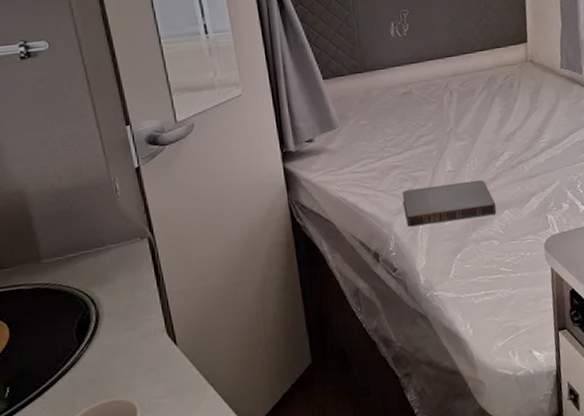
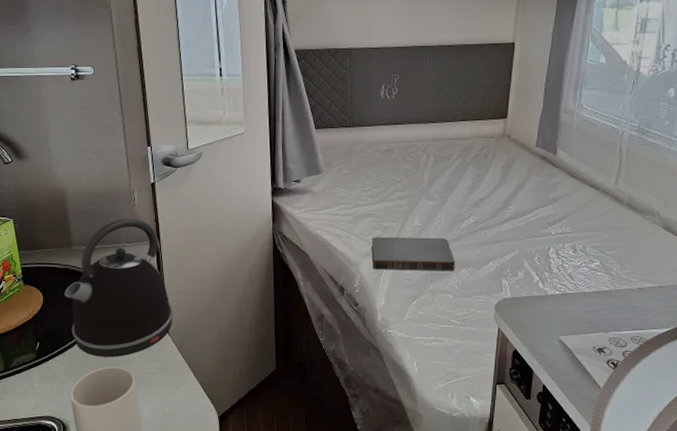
kettle: none [37,212,180,391] -> present [64,218,173,357]

